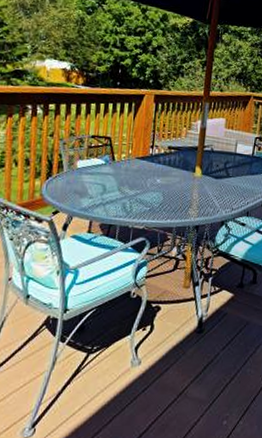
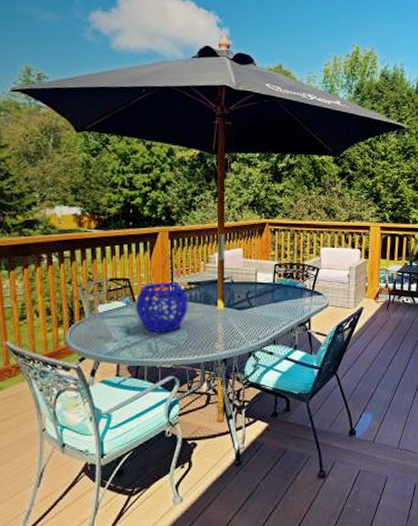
decorative bowl: none [114,143,167,194] -> present [136,283,188,332]

